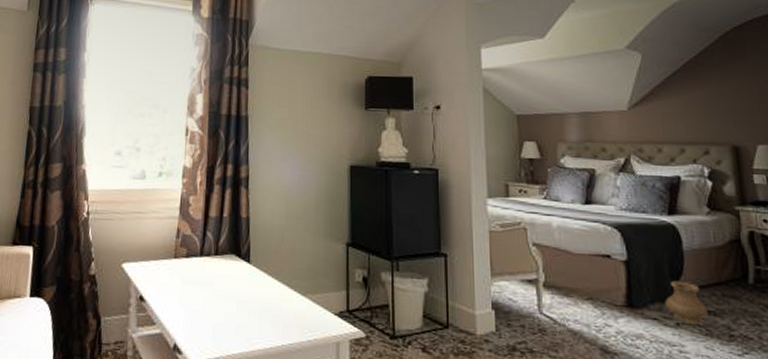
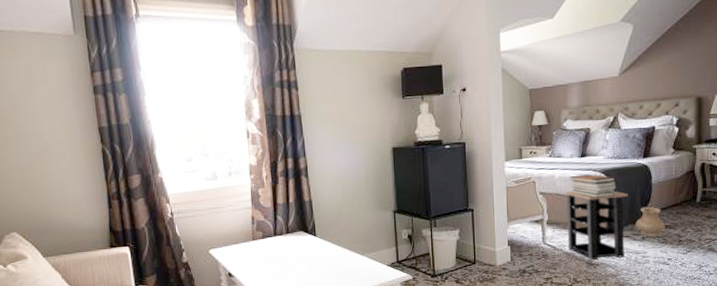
side table: none [567,247,653,349] -> present [566,191,629,260]
book stack: none [572,226,635,261] -> present [570,174,616,198]

